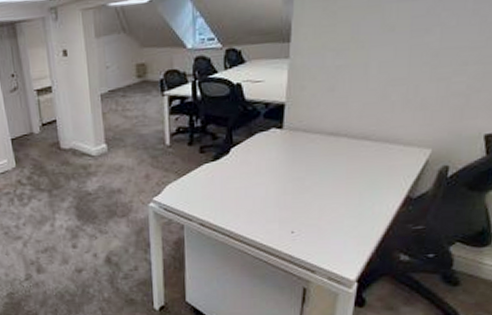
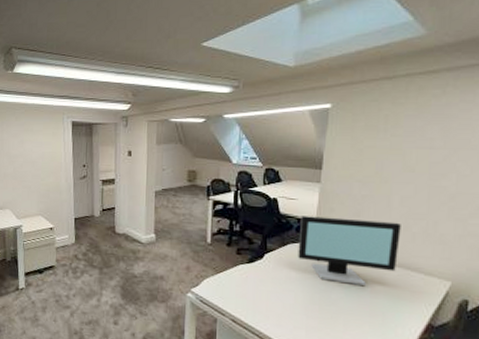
computer monitor: none [267,92,379,168] -> present [298,216,401,285]

